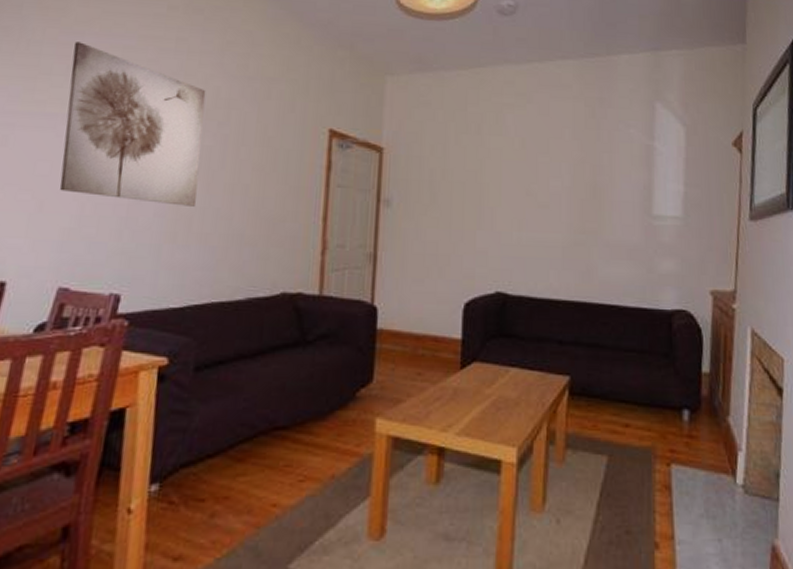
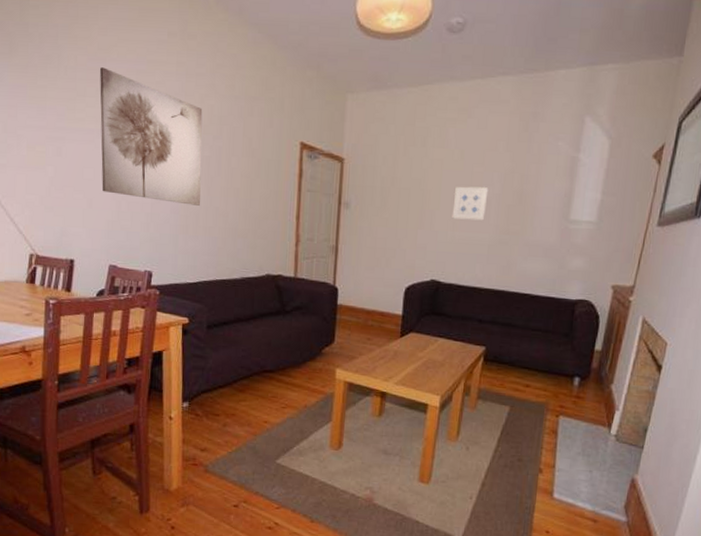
wall art: none [516,179,557,218] -> present [452,186,489,221]

